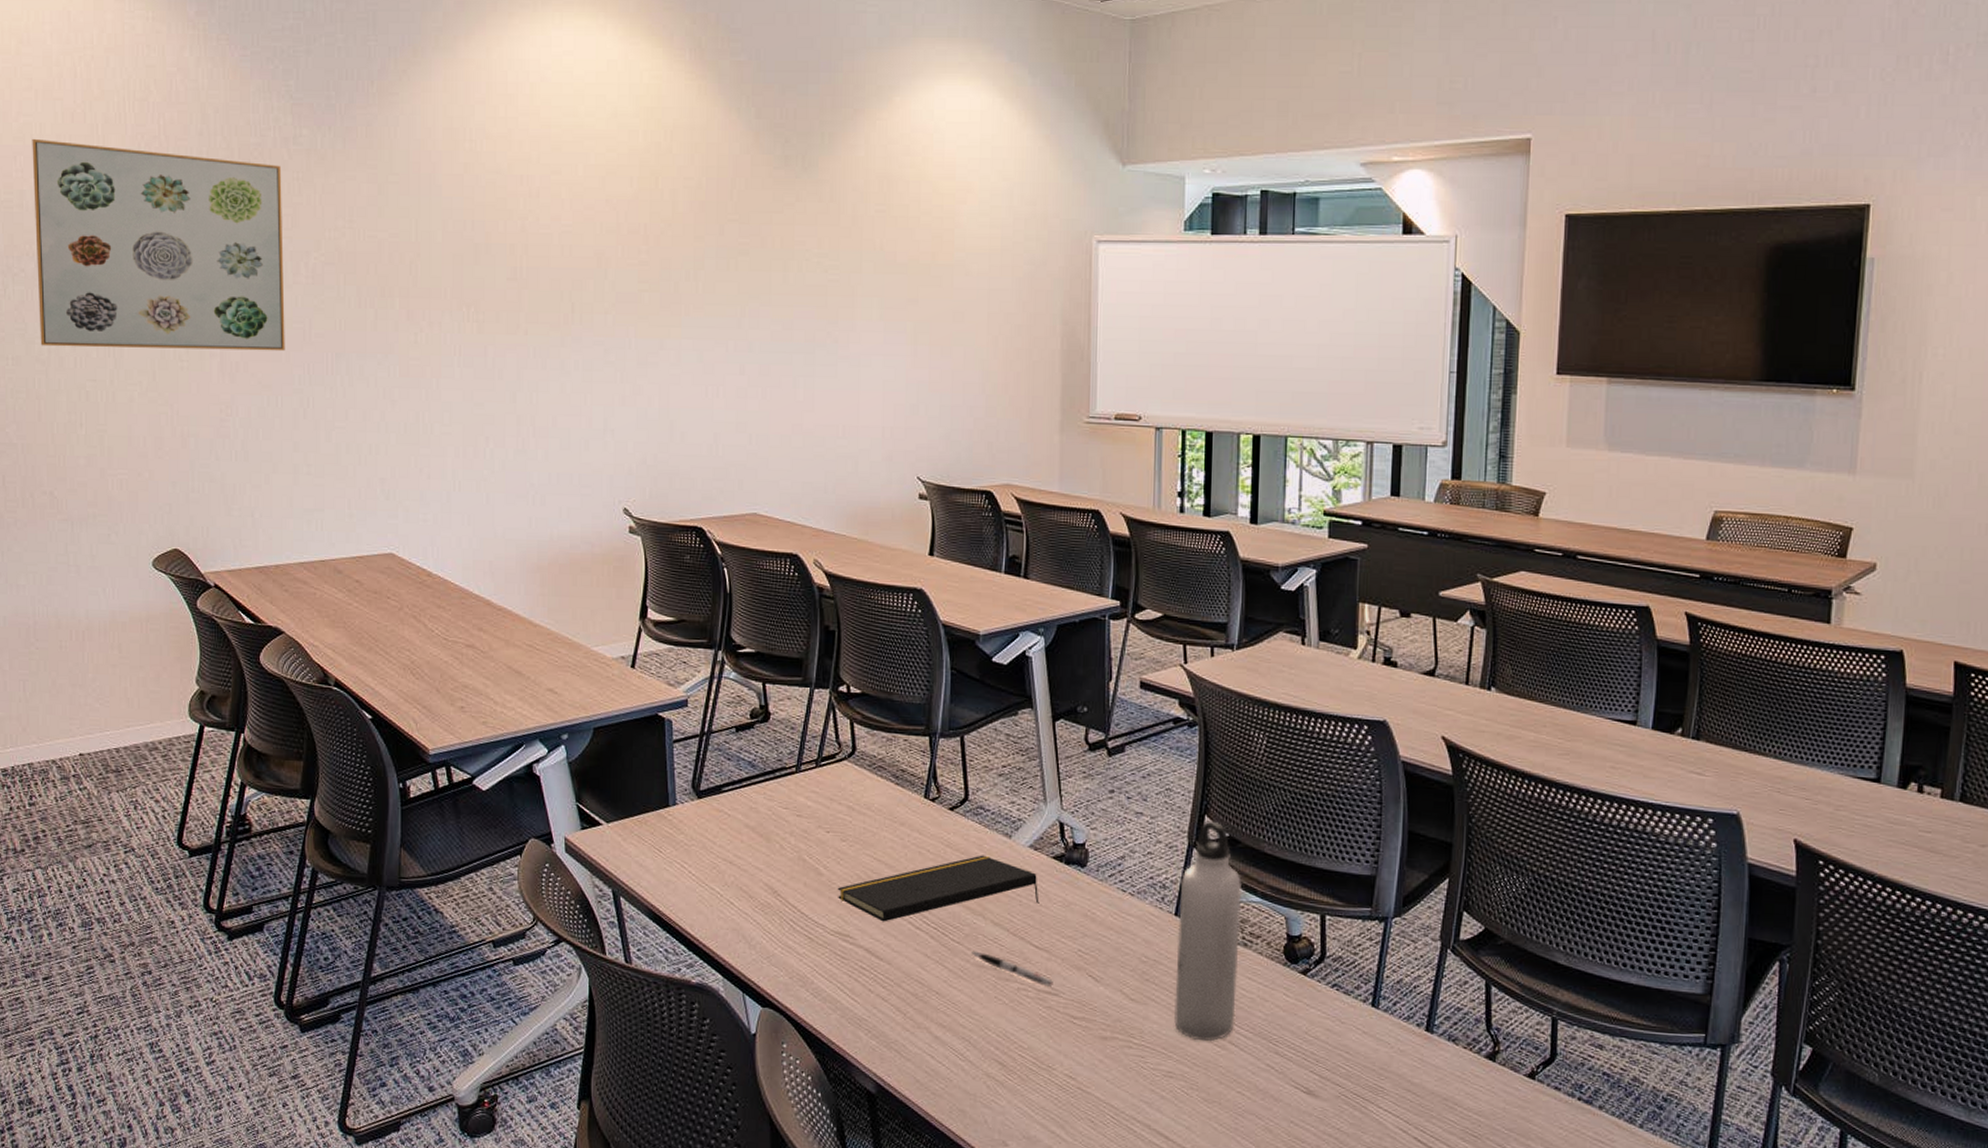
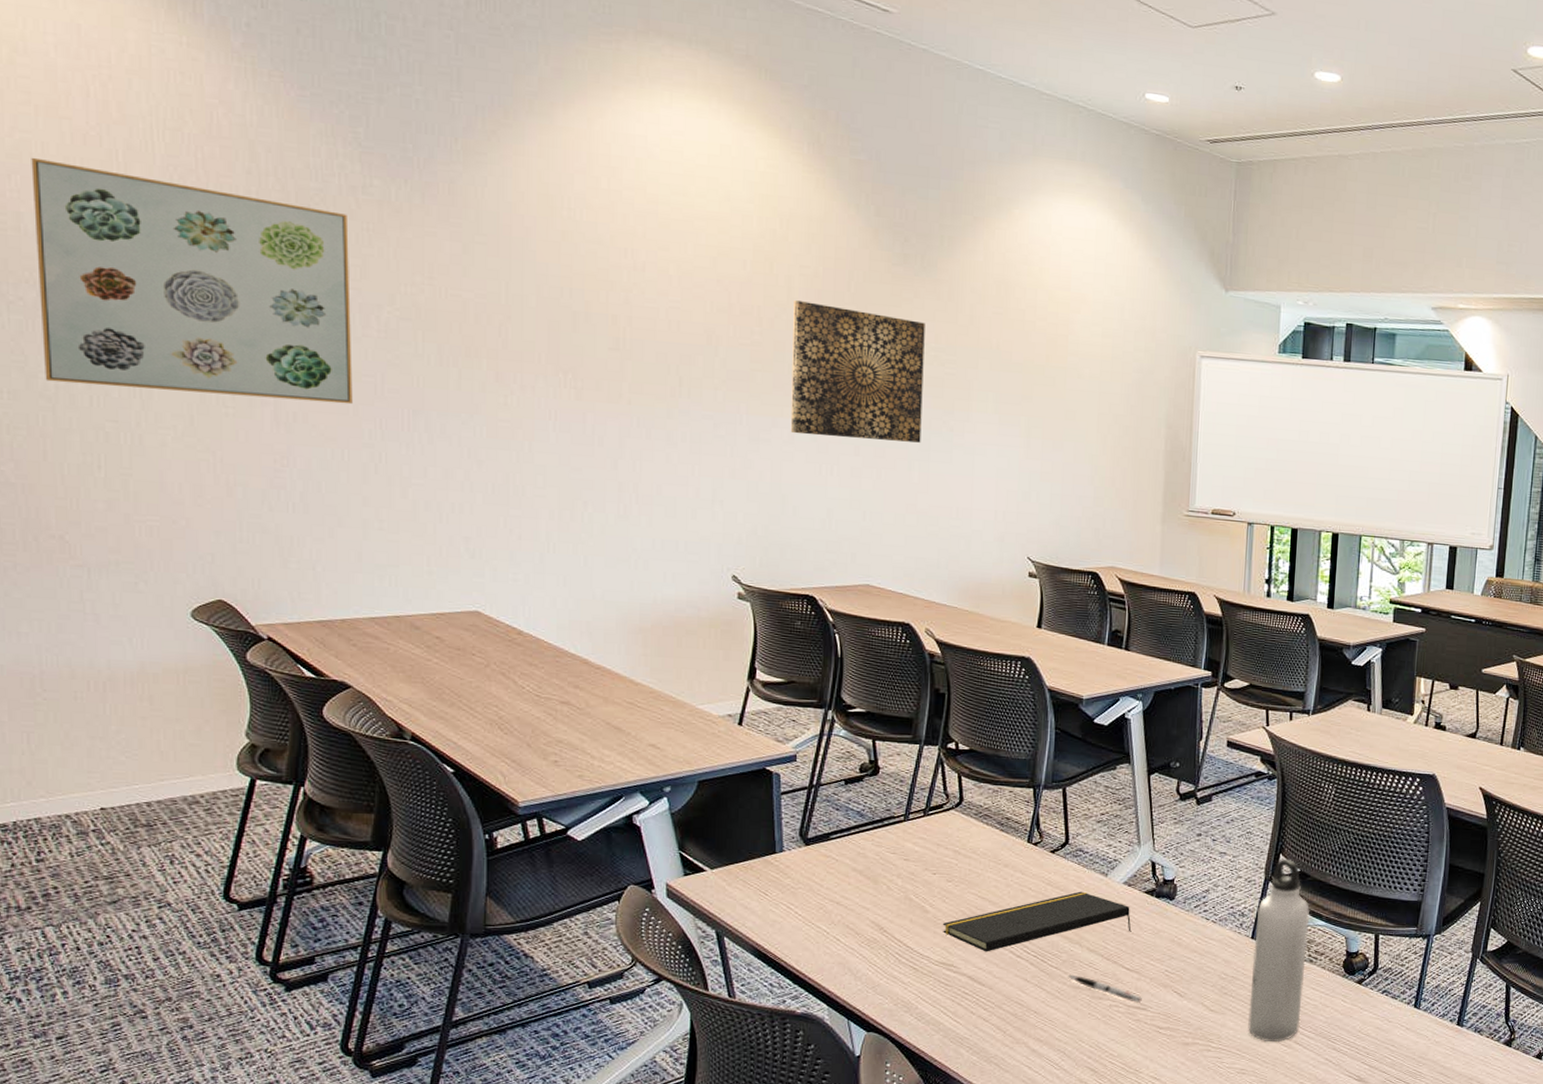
wall art: none [677,215,807,357] -> present [790,300,925,443]

